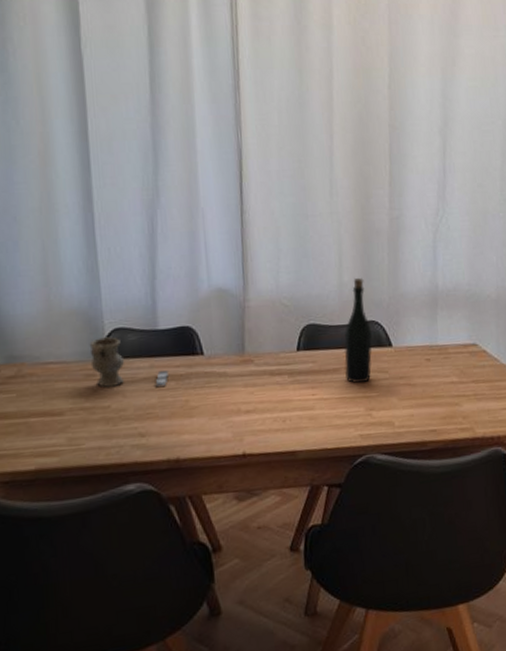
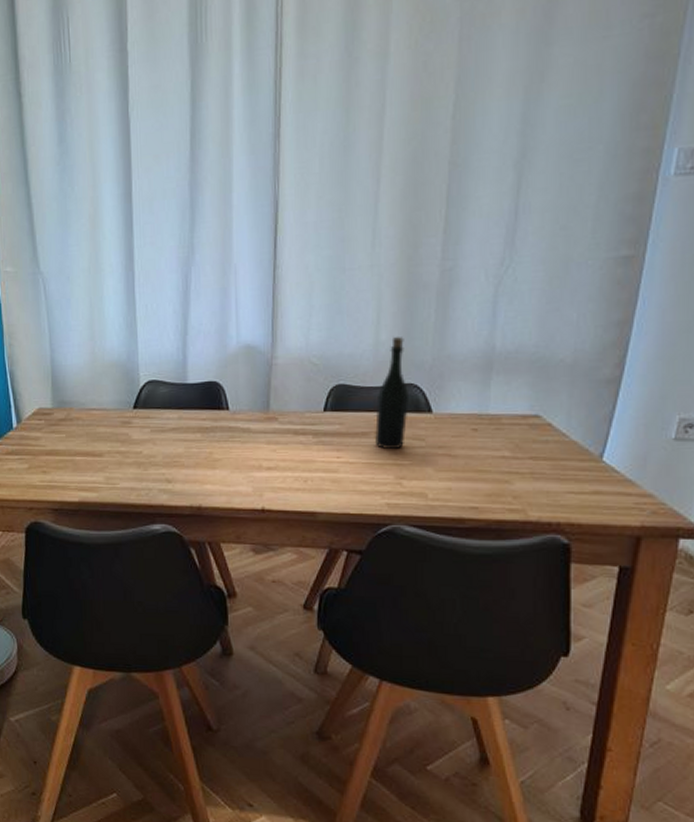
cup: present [89,337,168,388] -> none [126,388,195,439]

